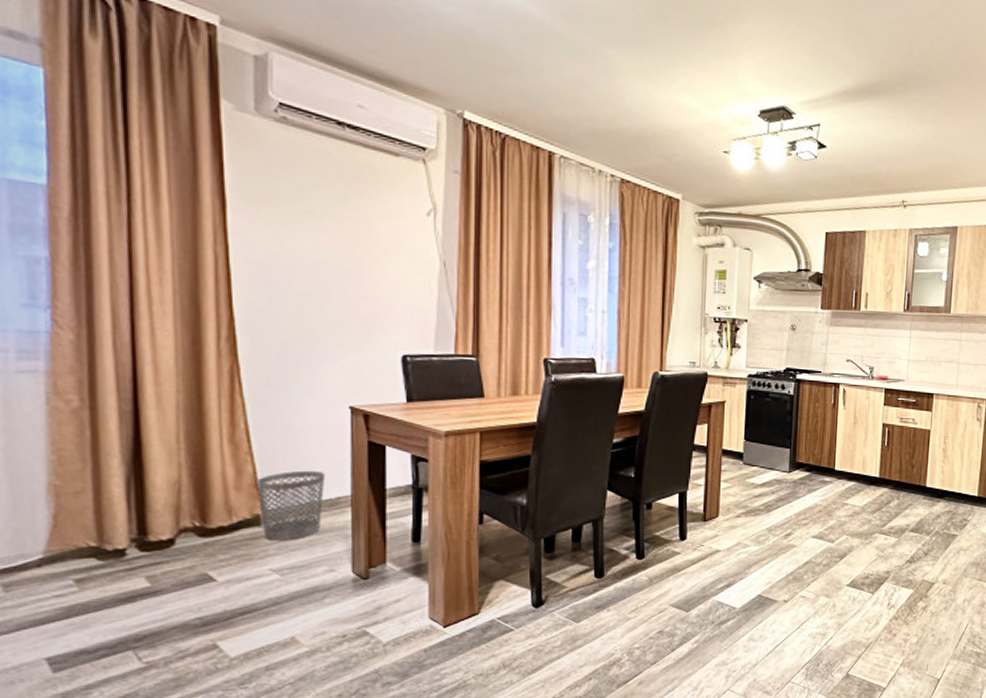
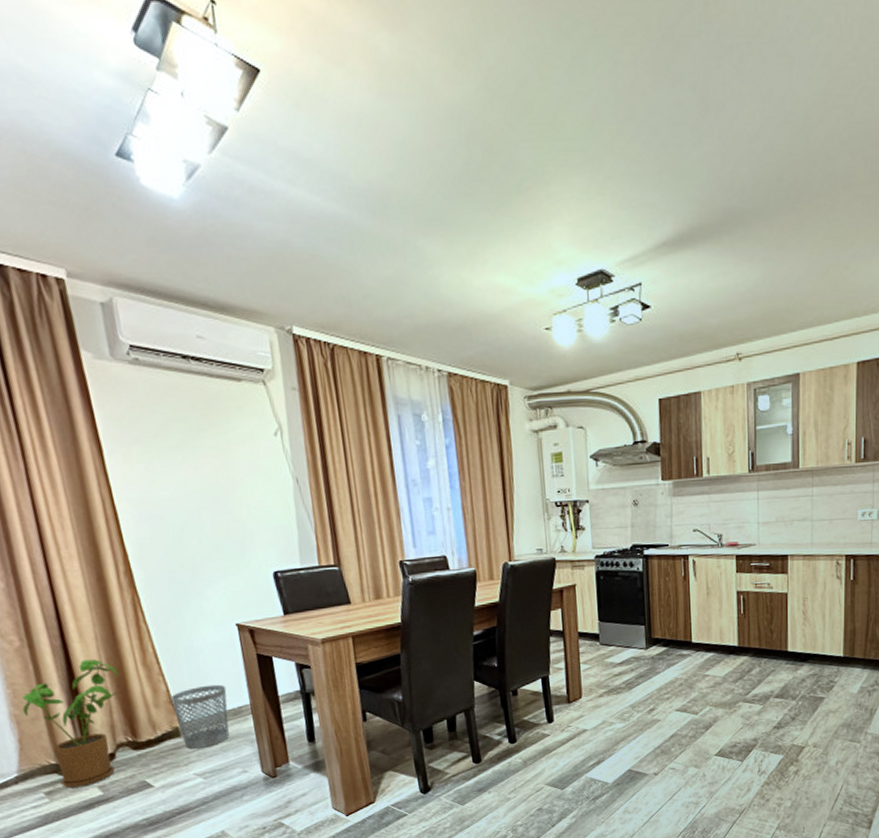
house plant: none [66,430,196,576] -> present [22,659,119,788]

